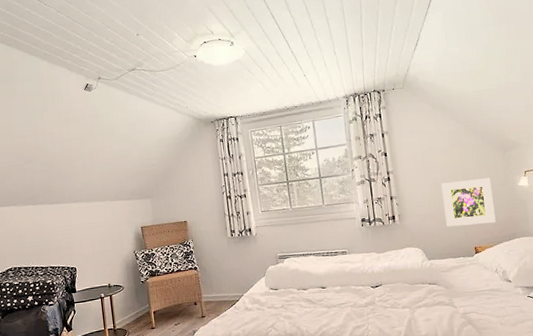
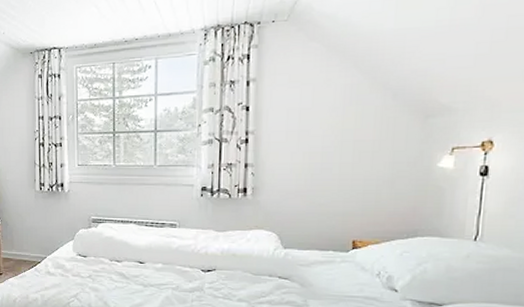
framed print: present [441,178,496,227] -> none [316,152,396,213]

